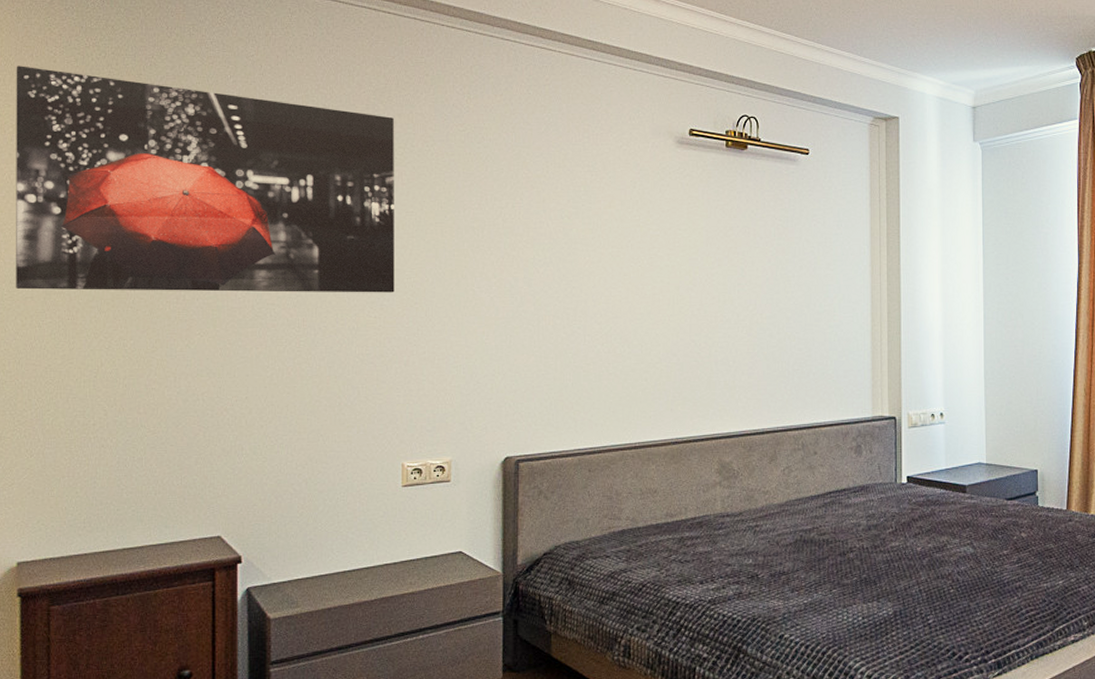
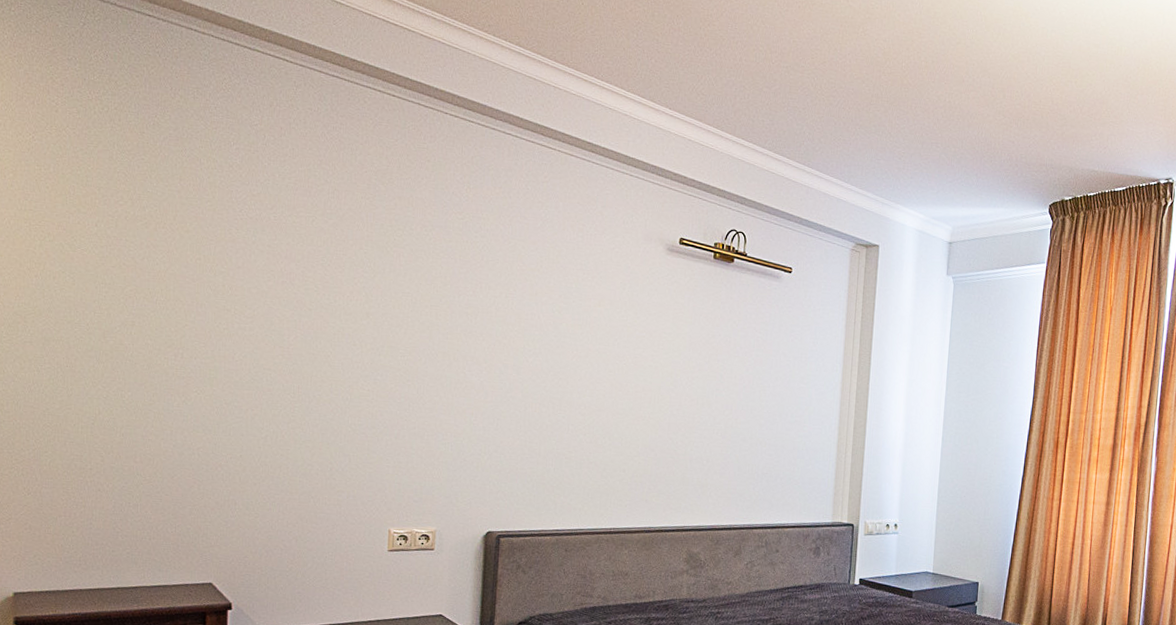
wall art: present [16,66,395,293] -> none [15,111,394,369]

